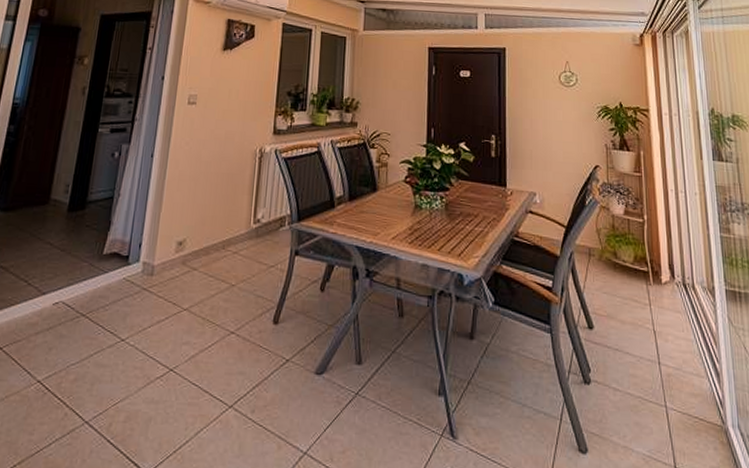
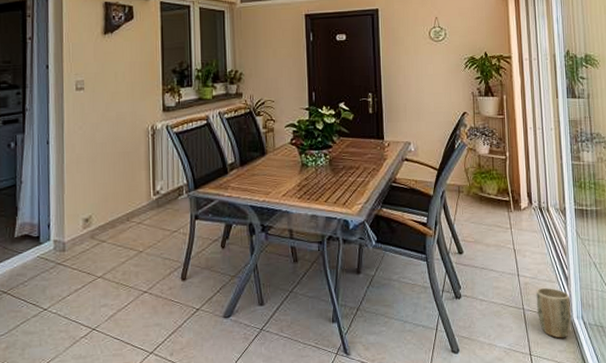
plant pot: none [681,382,725,451] -> present [536,287,572,339]

